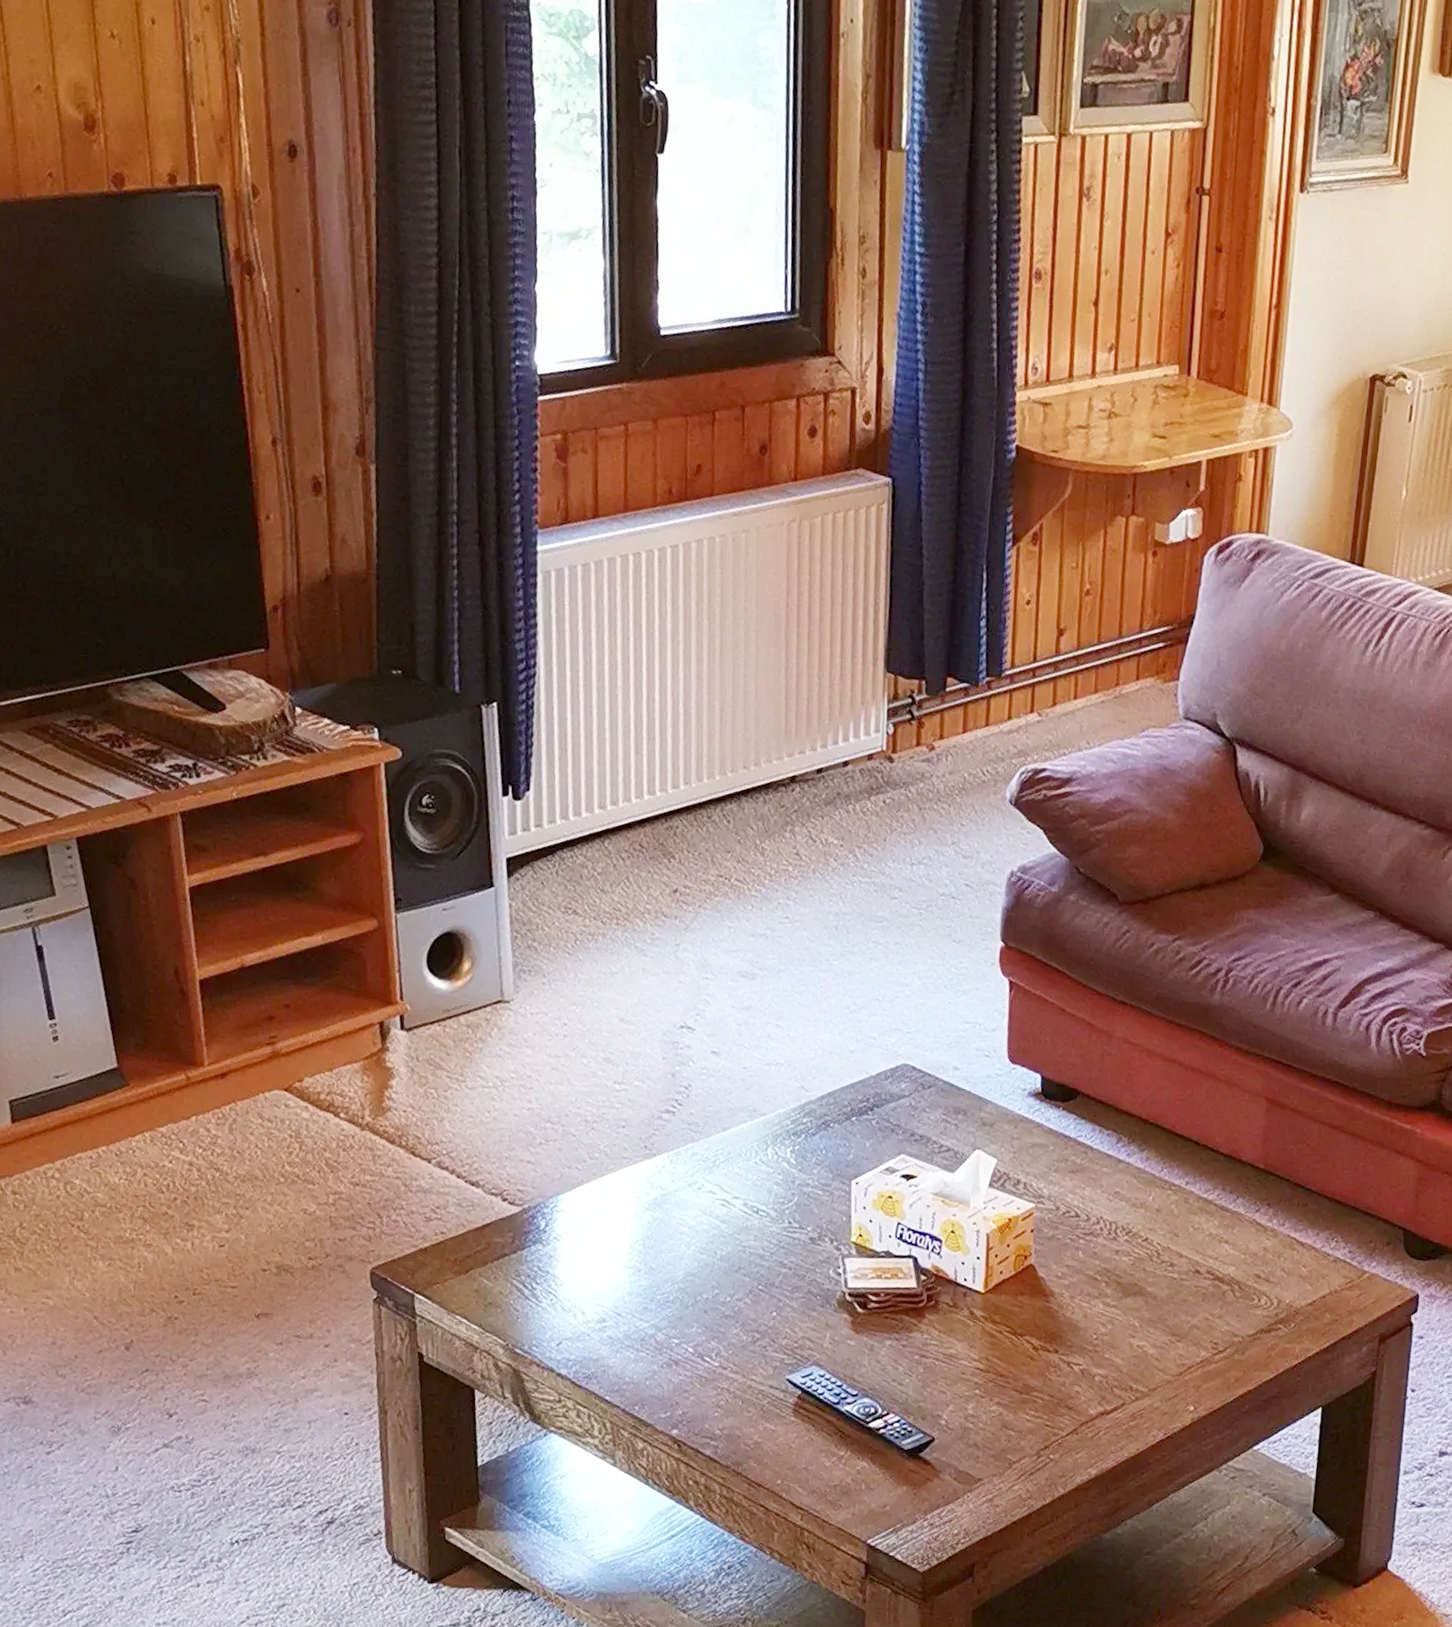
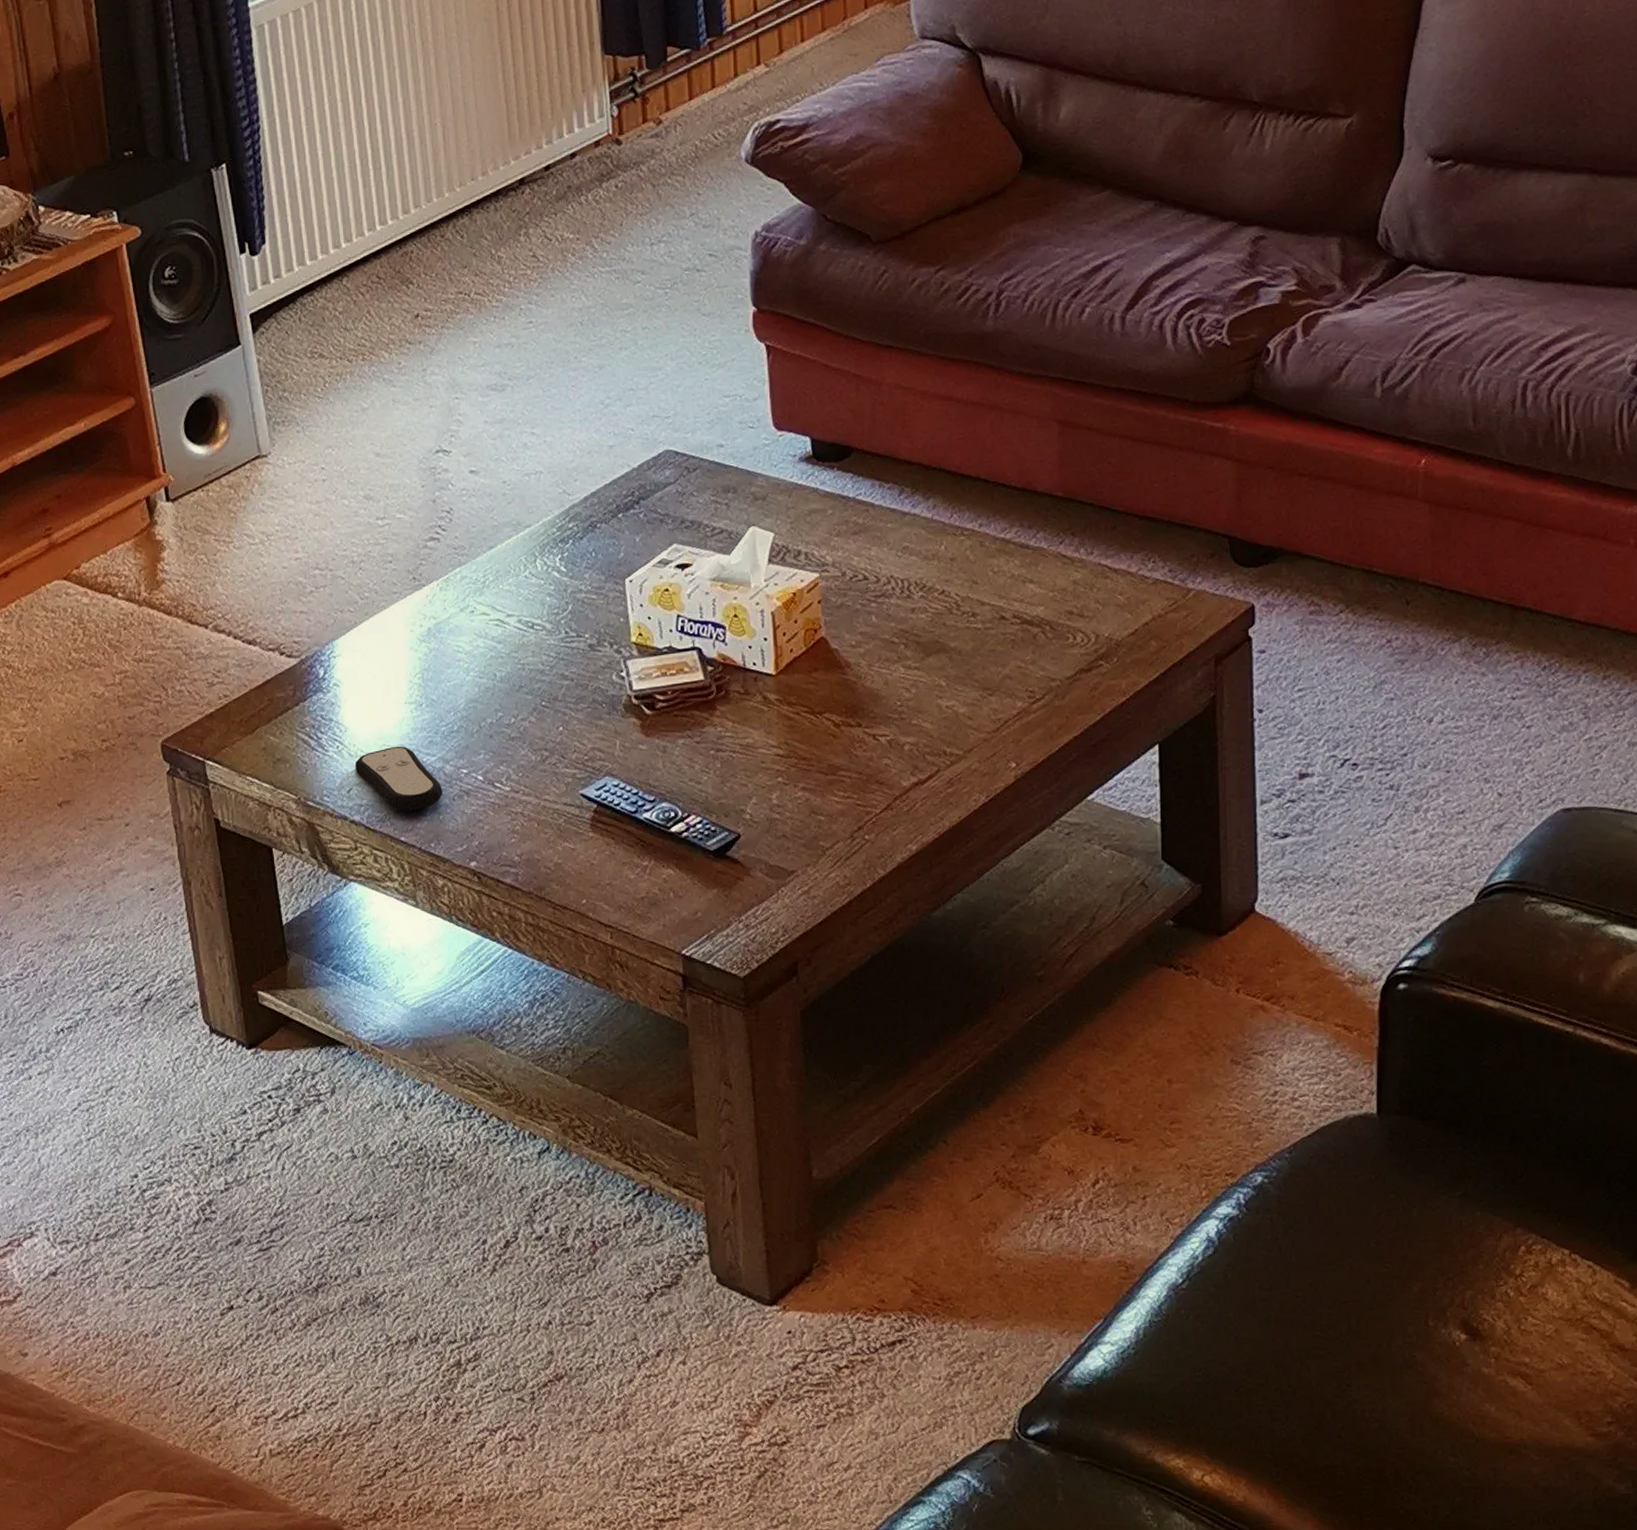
remote control: none [567,1307,652,1373] -> present [355,746,443,811]

